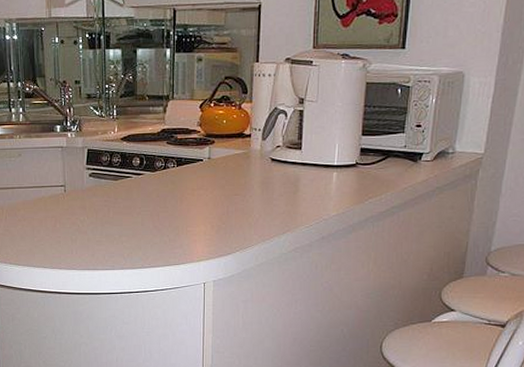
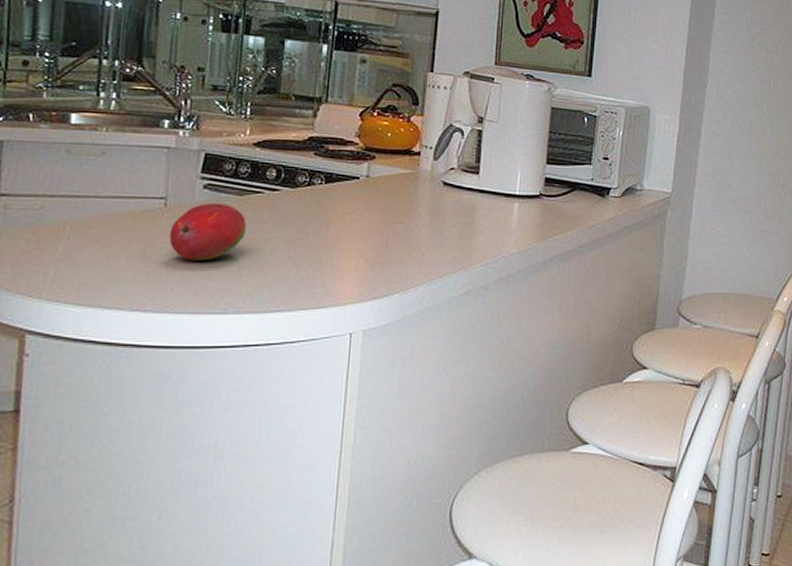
fruit: none [70,187,123,231] -> present [169,202,247,261]

